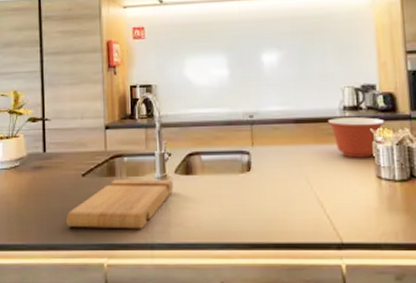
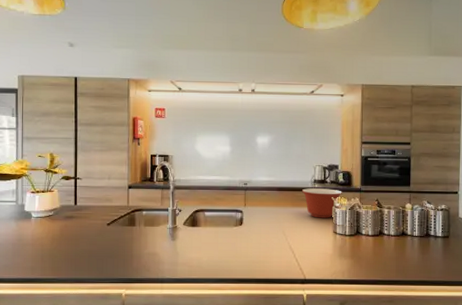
cutting board: present [66,179,174,229] -> none [92,229,182,267]

